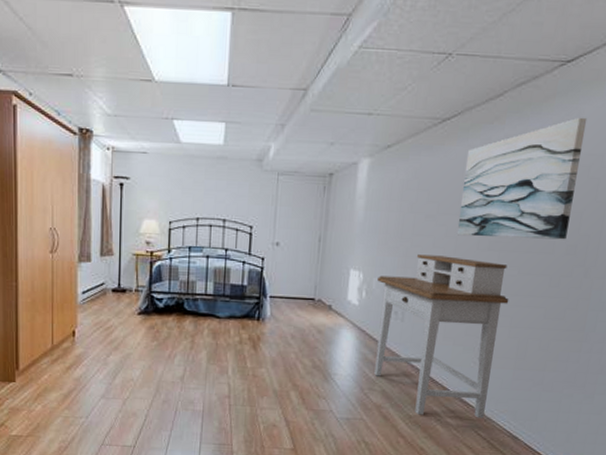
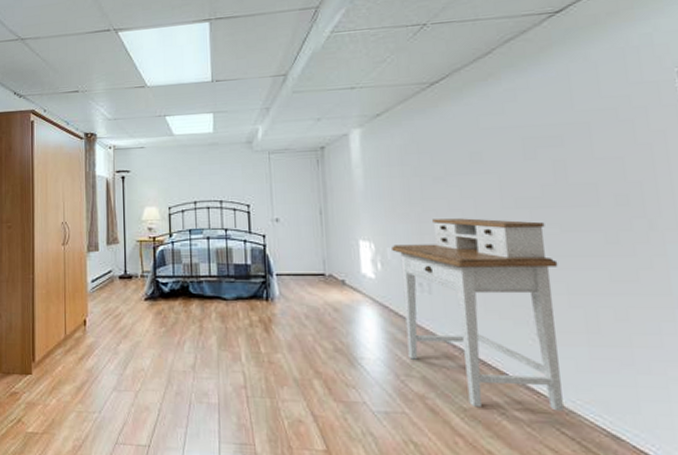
wall art: present [456,117,588,240] -> none [466,61,611,196]

